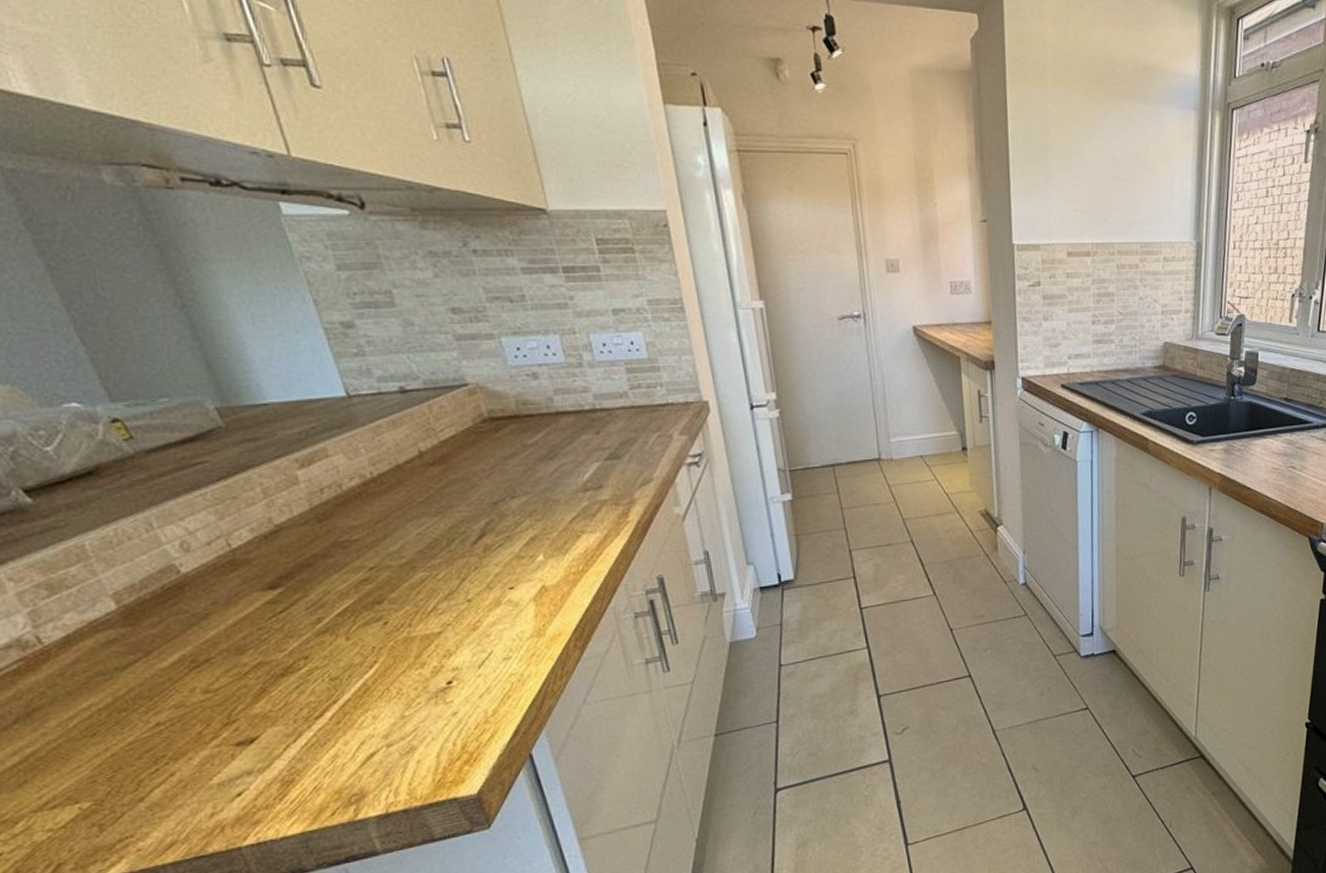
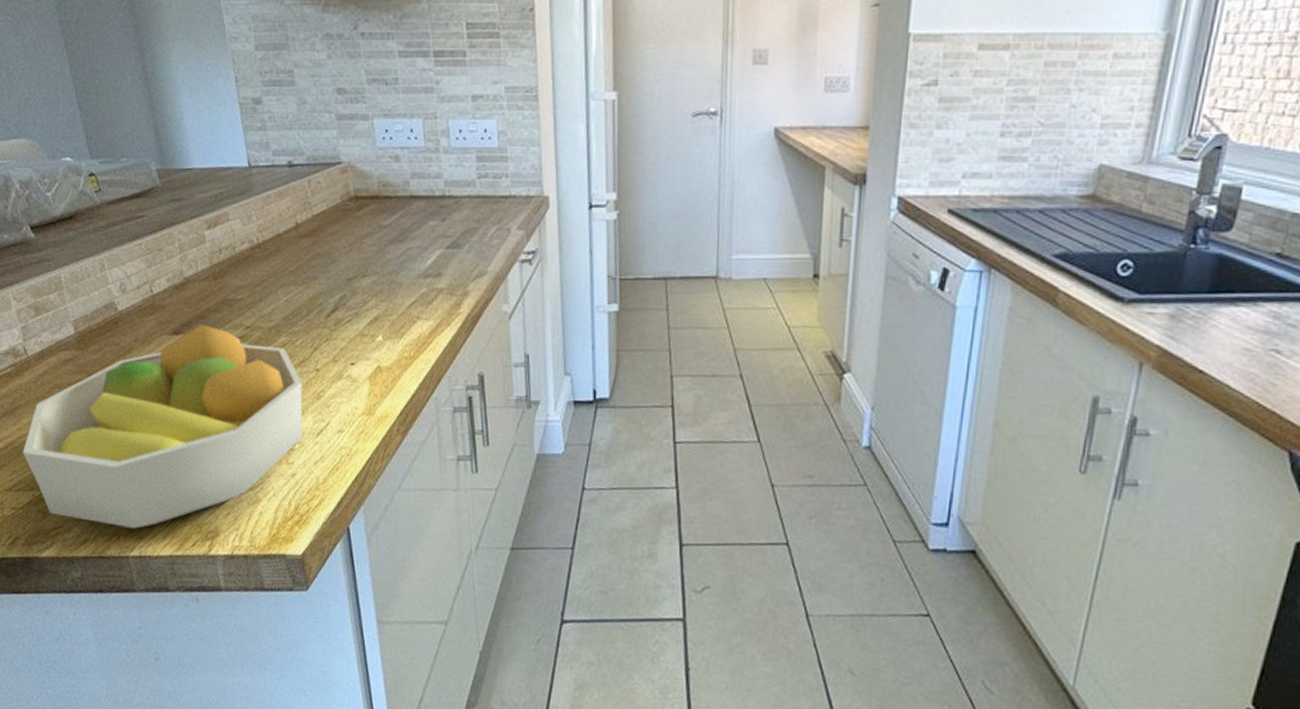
fruit bowl: none [53,573,461,825] -> present [23,325,303,529]

